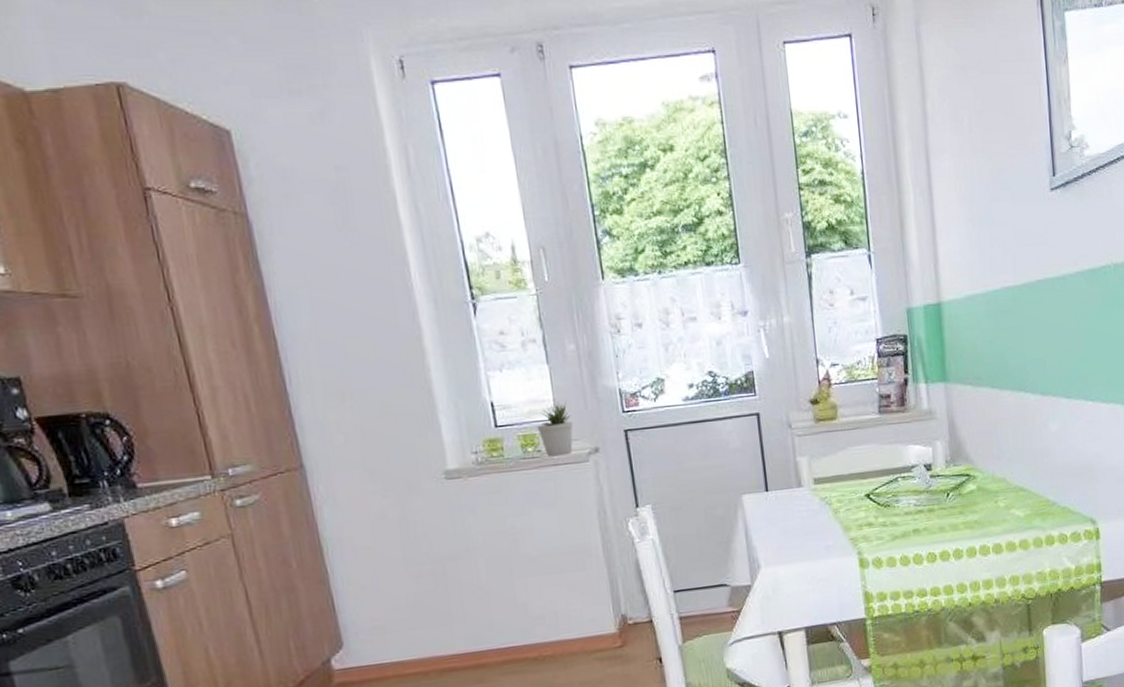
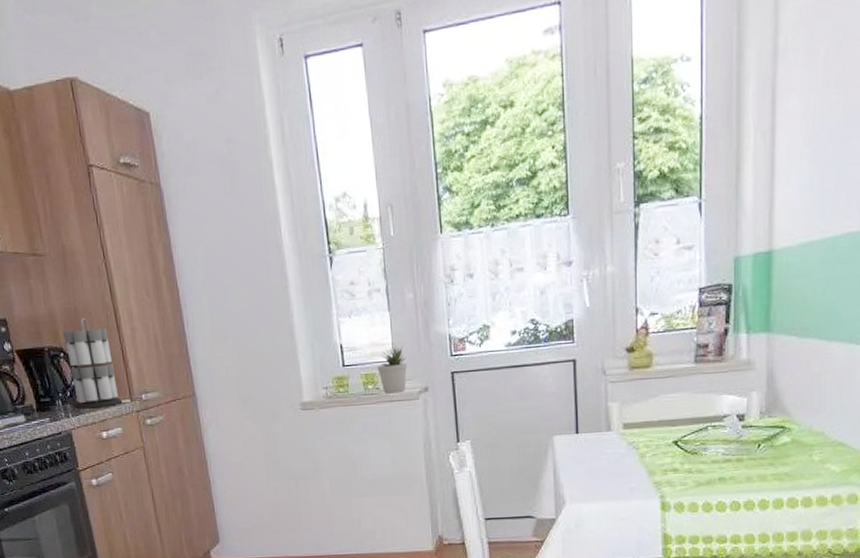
spice rack: none [109,374,200,491] -> present [63,317,123,409]

